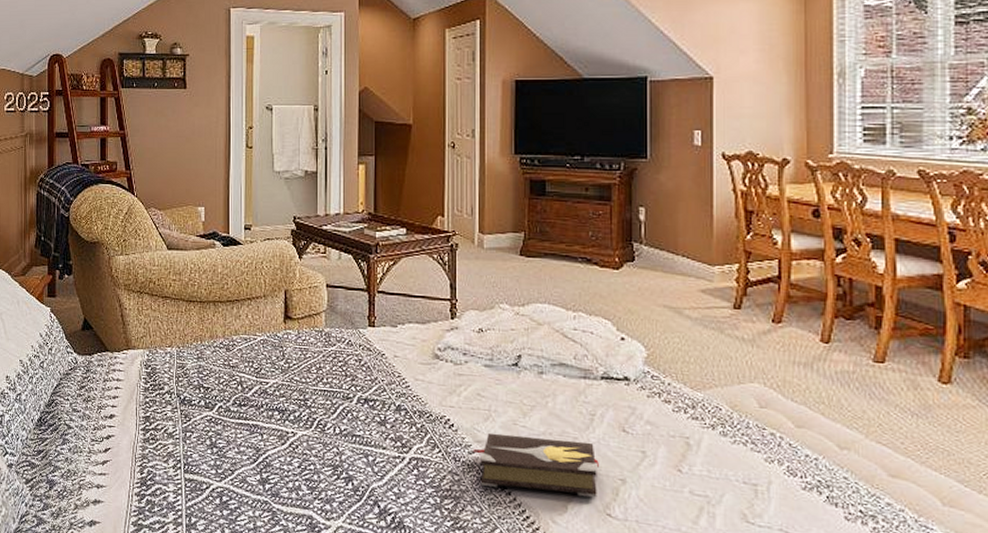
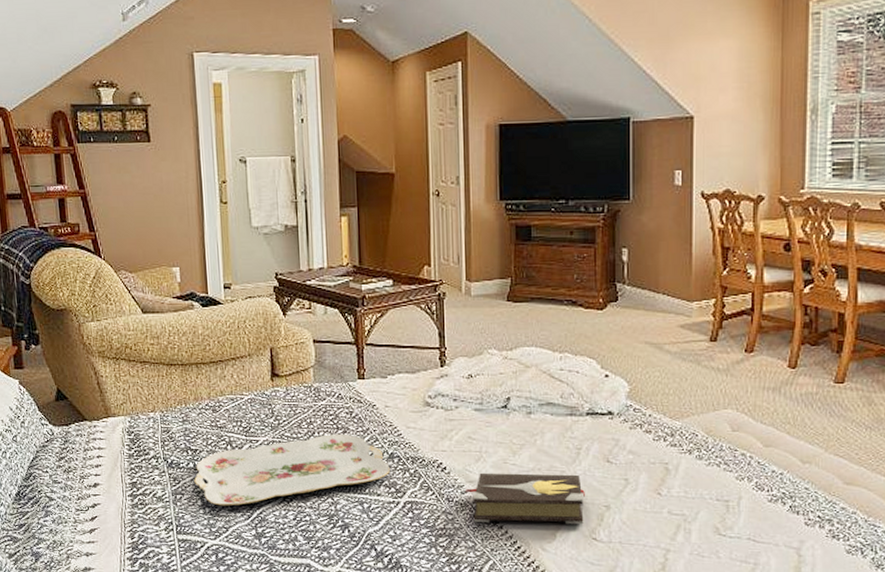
serving tray: none [204,381,396,448] -> present [194,434,390,506]

